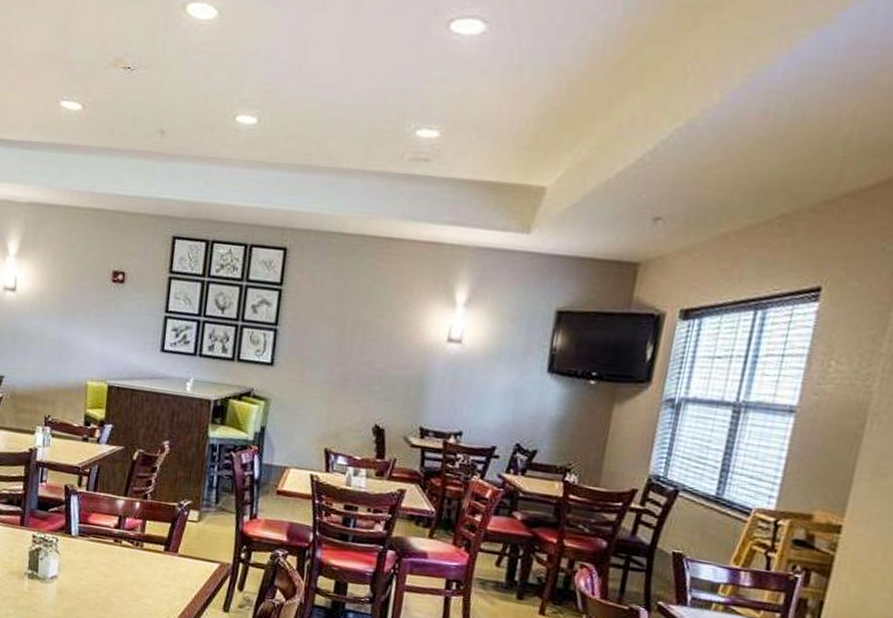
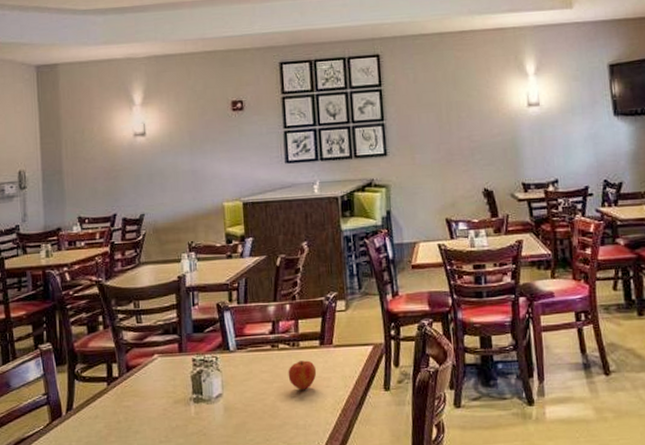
apple: none [126,561,157,592] -> present [288,360,317,391]

